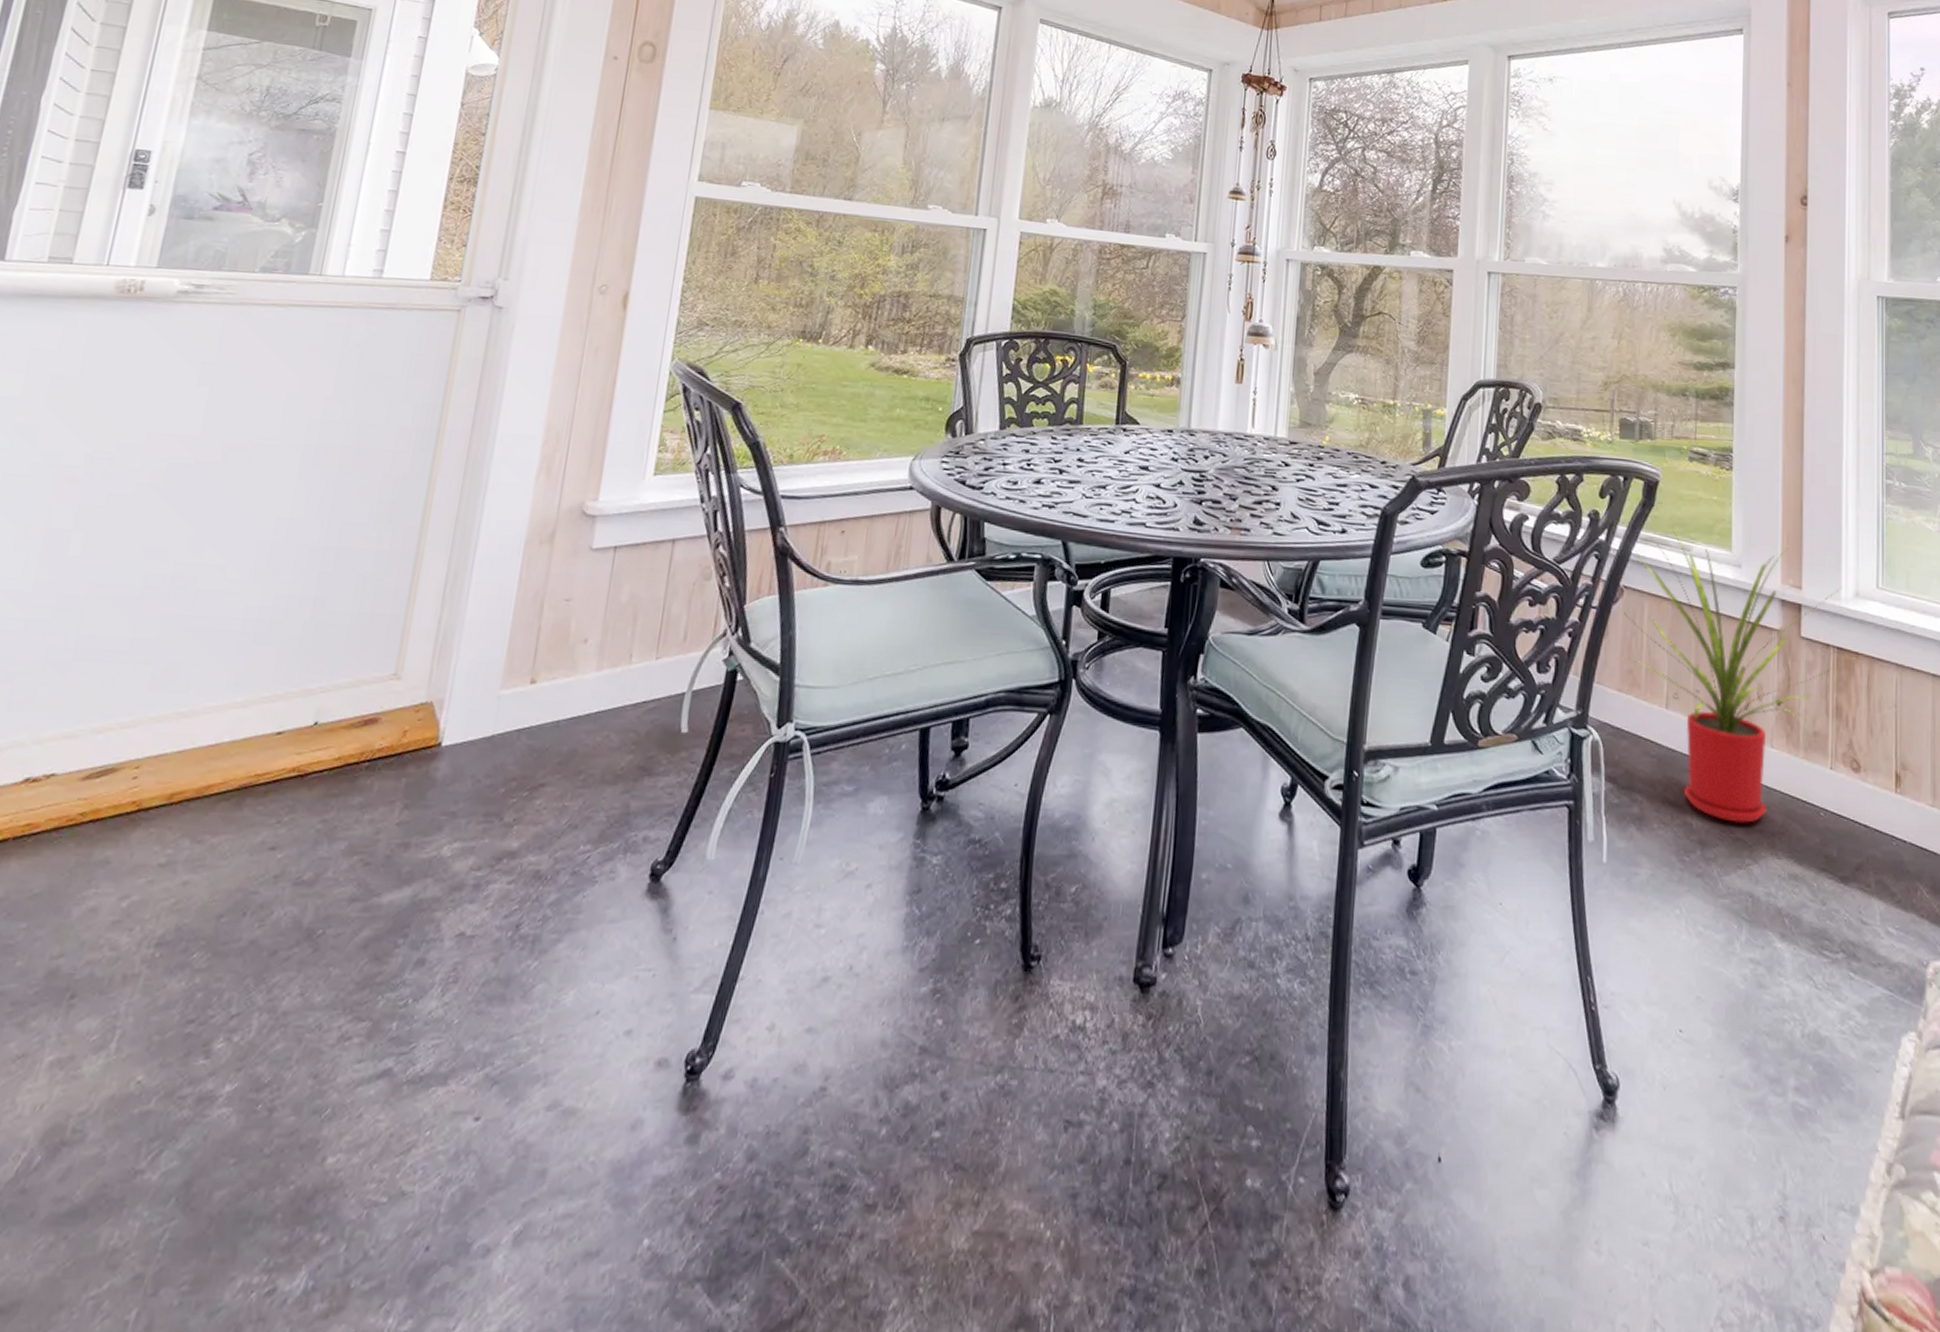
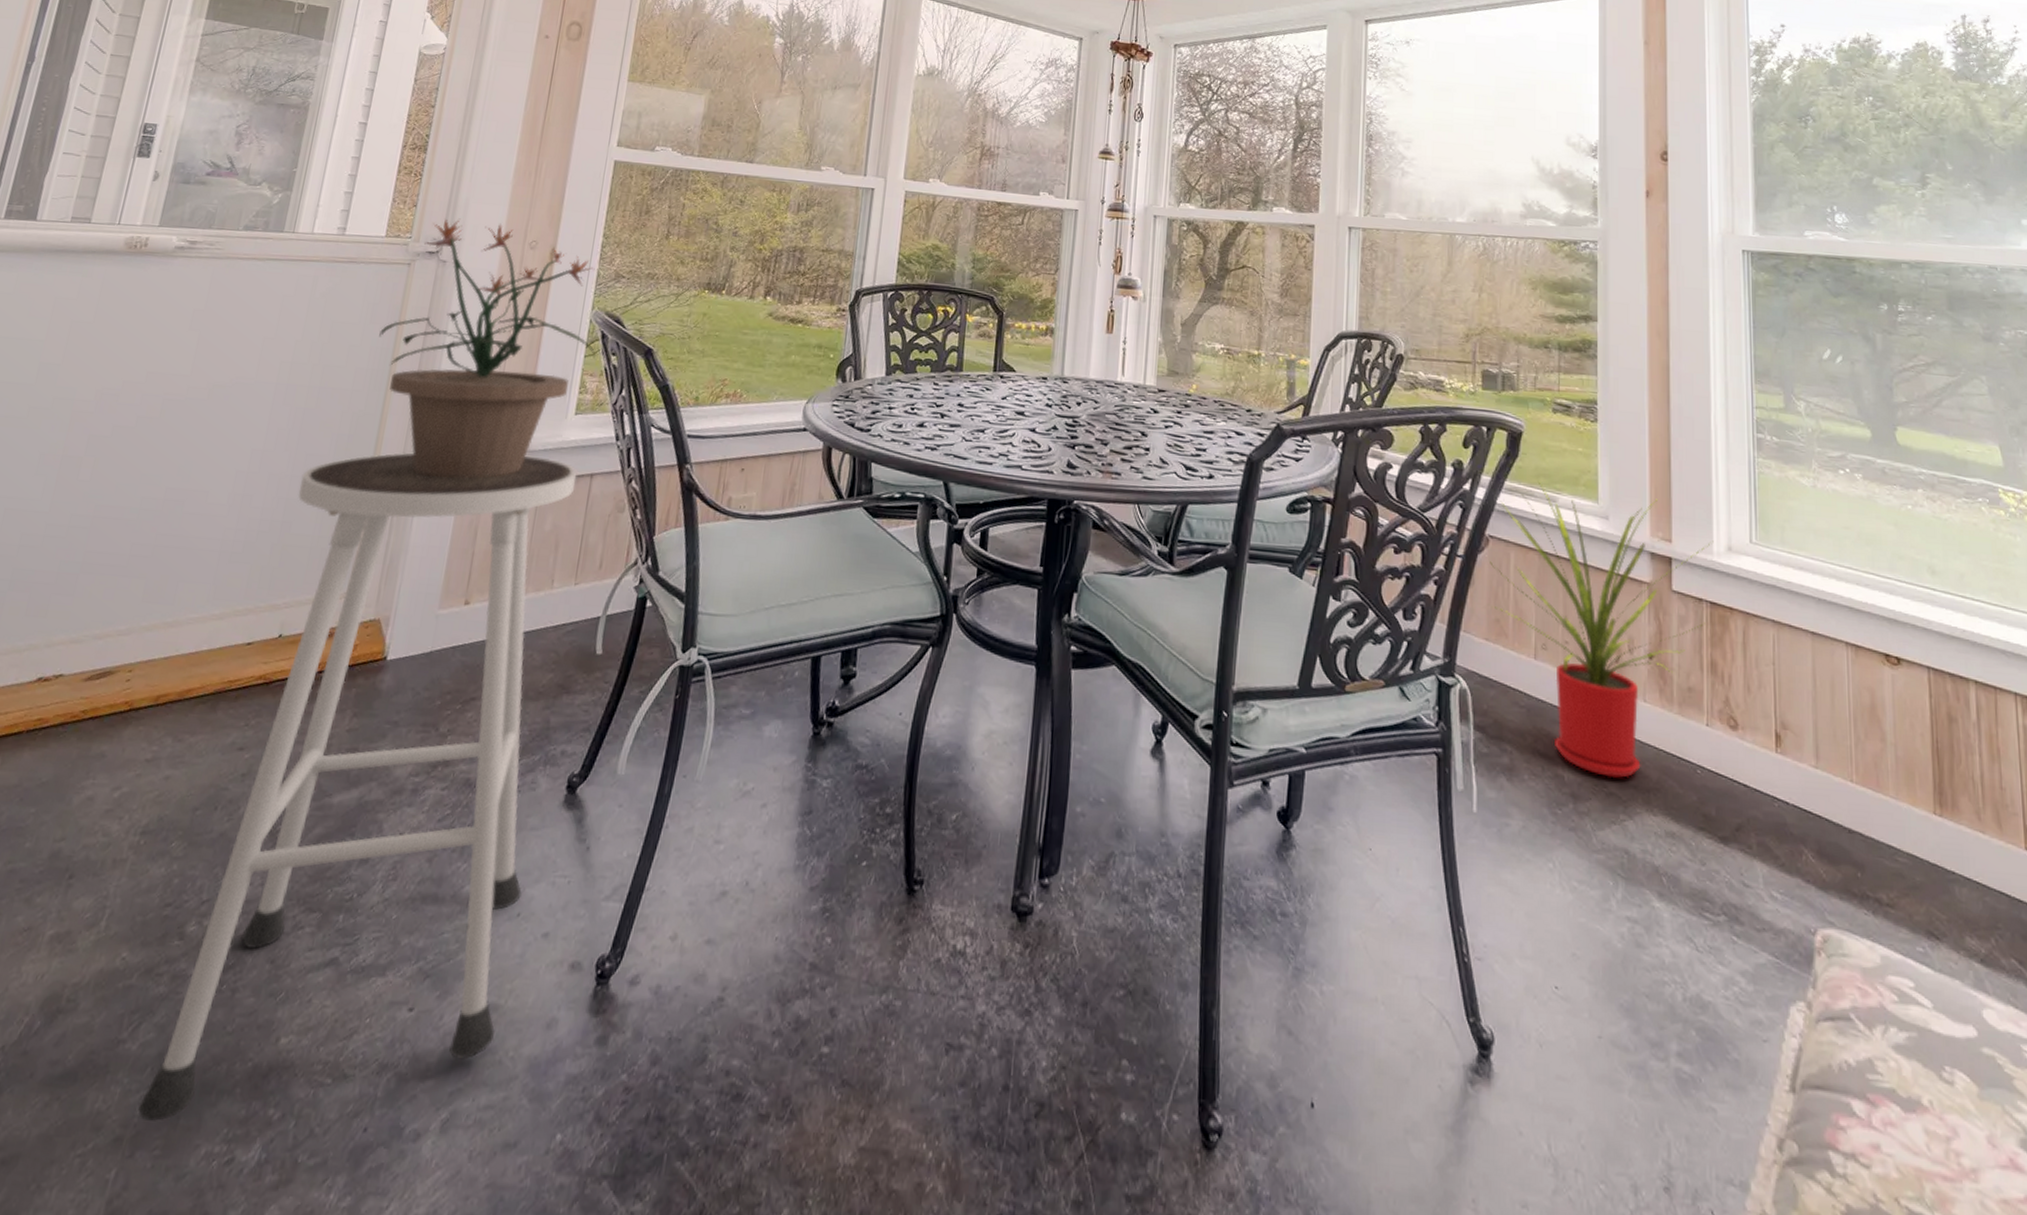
stool: none [160,518,657,1255] -> present [137,452,577,1121]
potted plant: none [425,259,678,546] -> present [379,218,598,478]

